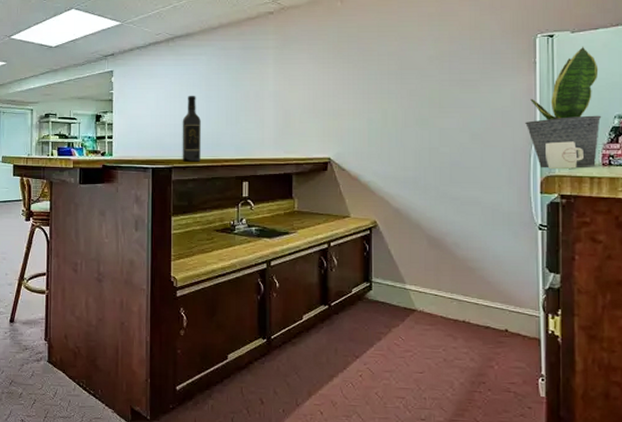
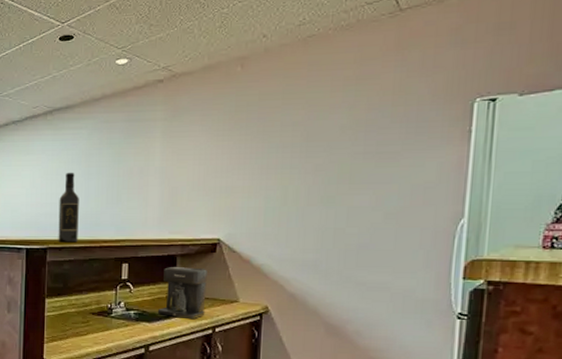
coffee maker: none [276,185,321,235] -> present [157,267,207,320]
potted plant: present [525,46,602,168] -> none [452,111,550,251]
mug: present [546,141,584,170] -> none [473,221,521,253]

